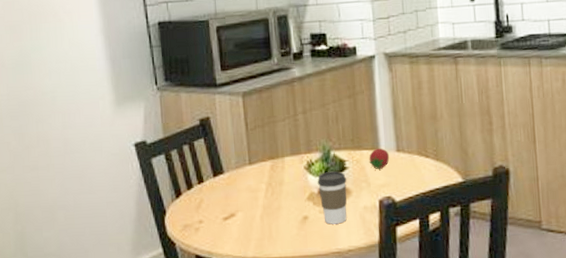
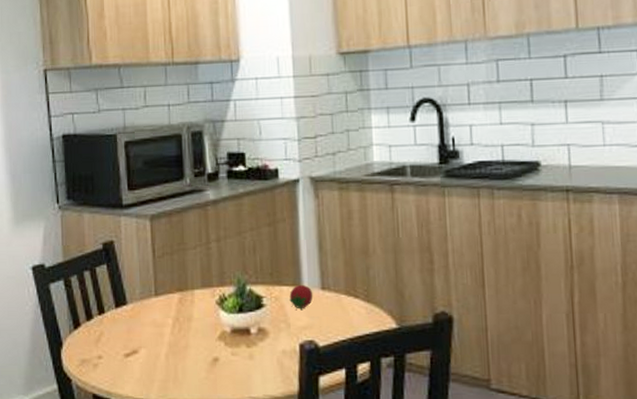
coffee cup: present [317,171,347,225] -> none [230,309,264,369]

